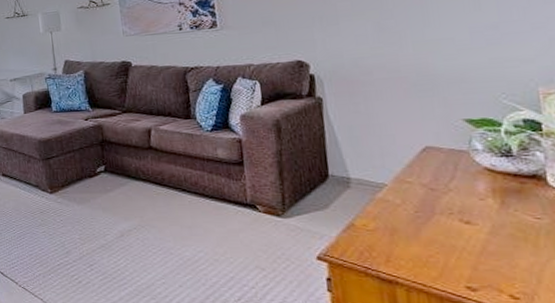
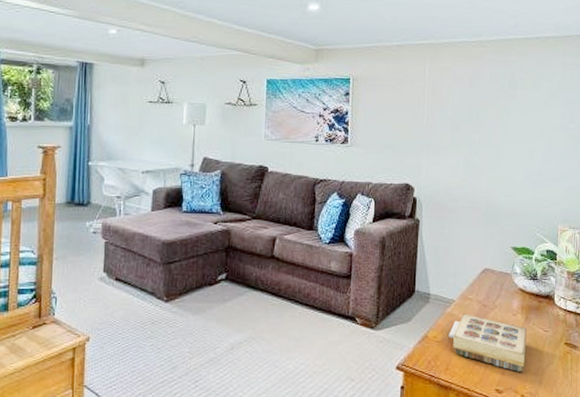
book: none [384,199,510,267] -> present [448,314,527,372]

